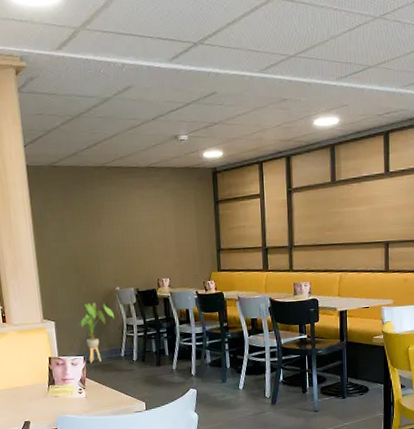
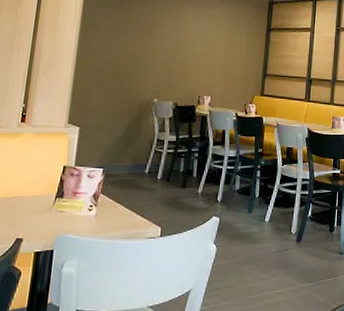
house plant: present [78,303,115,364] -> none [105,112,147,178]

